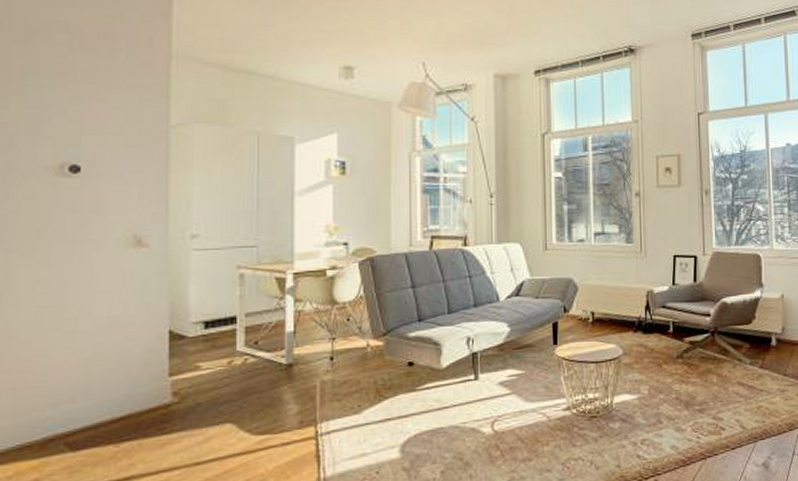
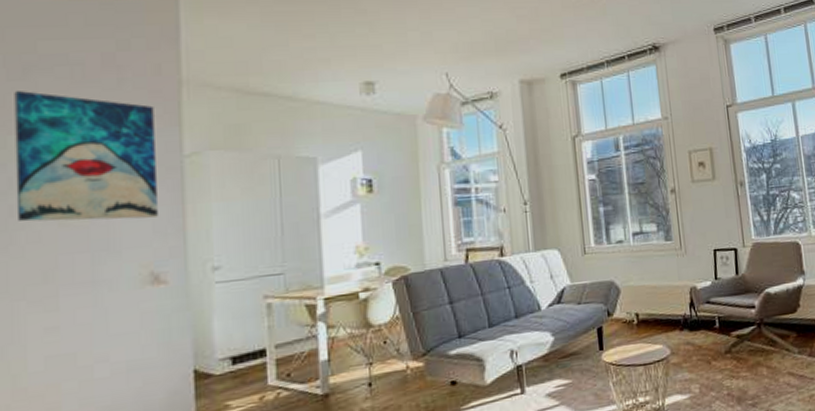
wall art: none [14,54,144,183] -> present [14,91,158,222]

